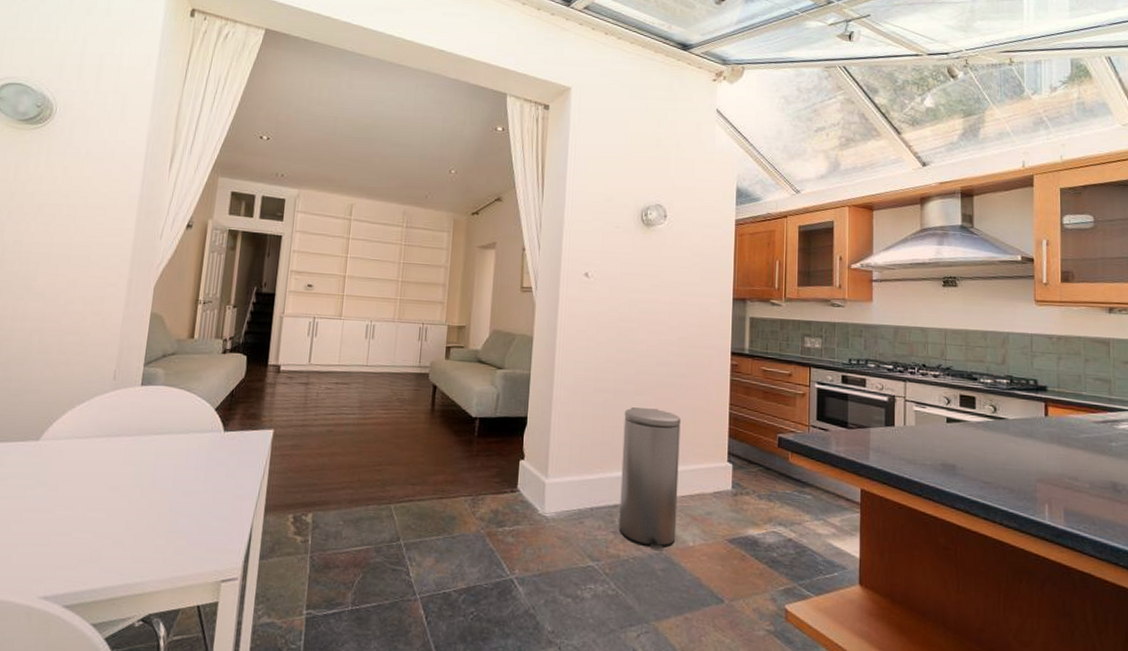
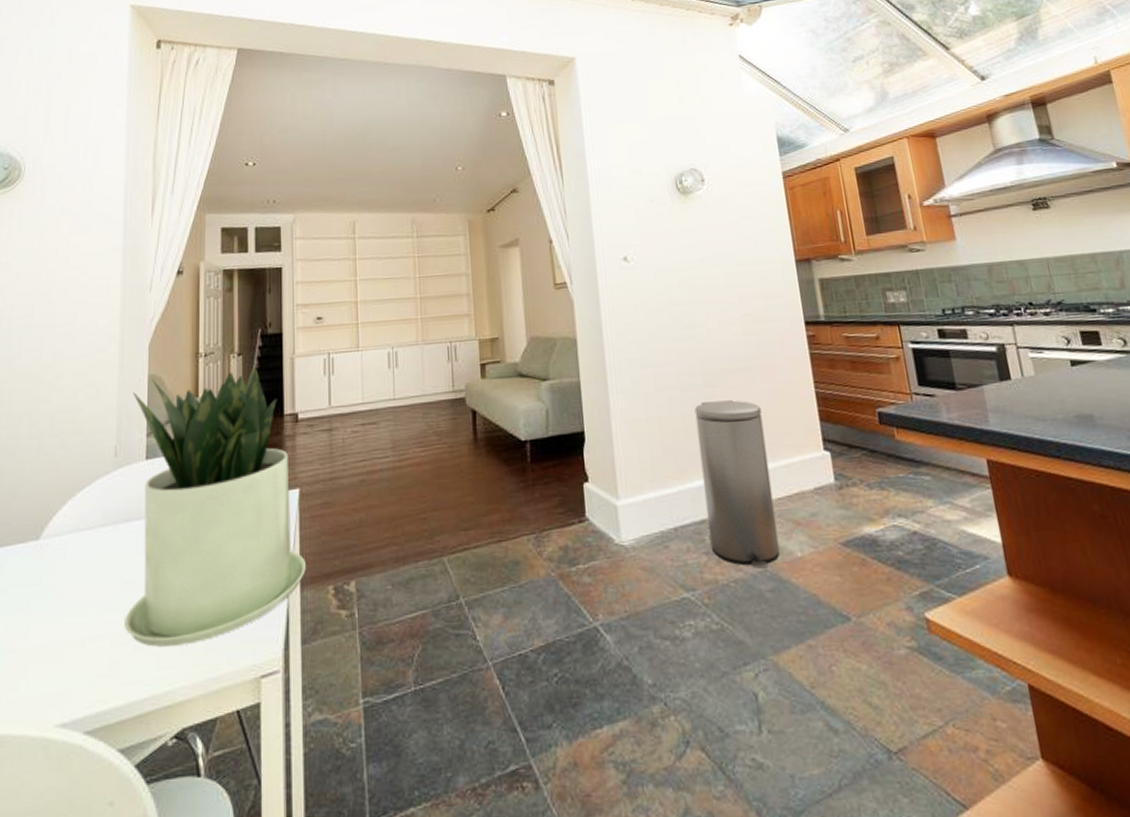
planter: none [107,316,273,546] -> present [125,365,307,647]

